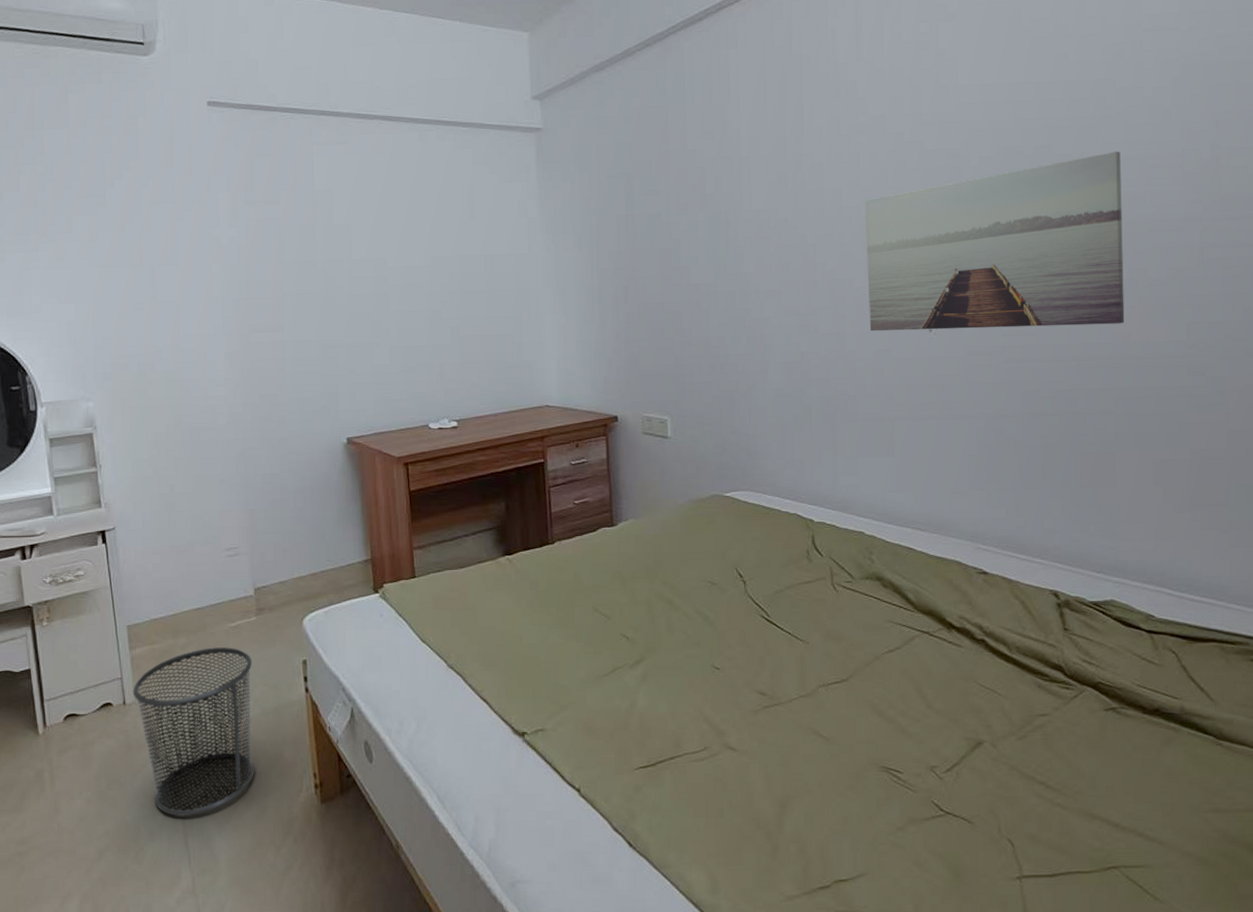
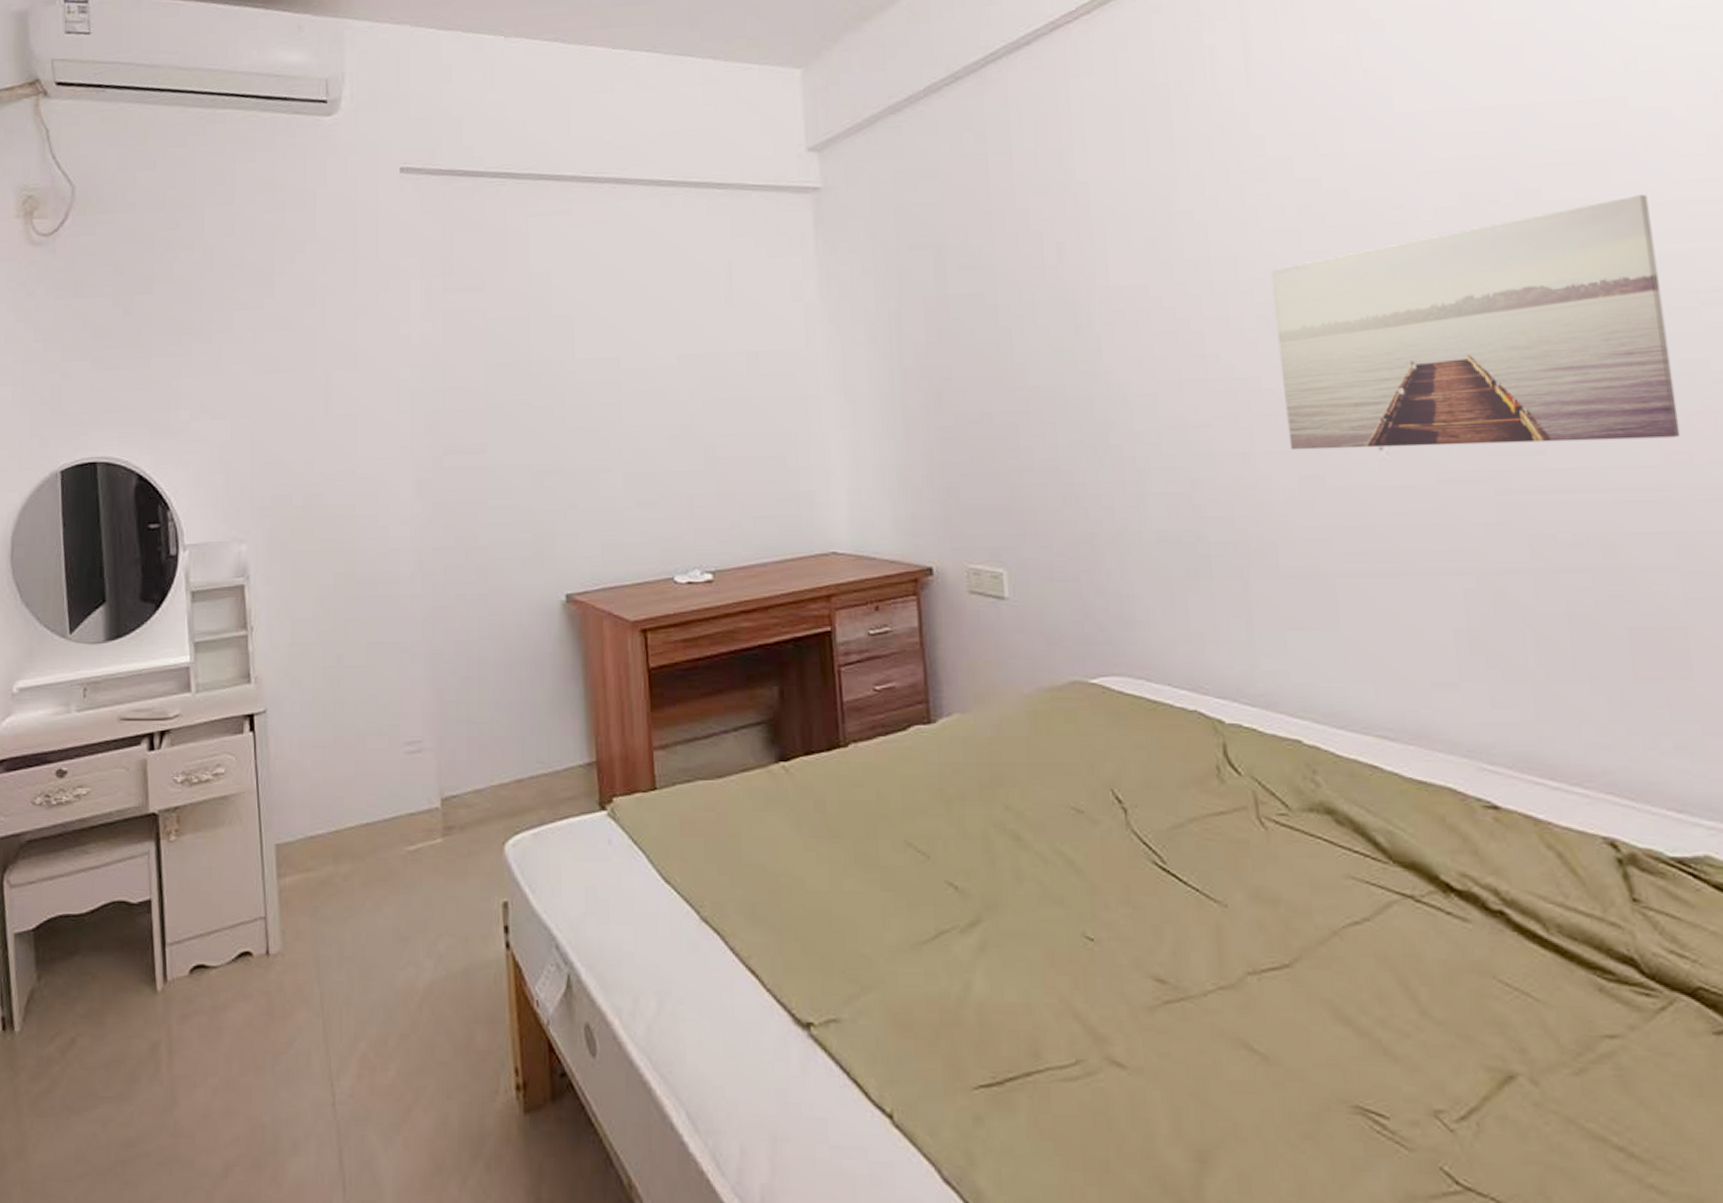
waste bin: present [133,647,255,816] -> none [279,879,437,1121]

